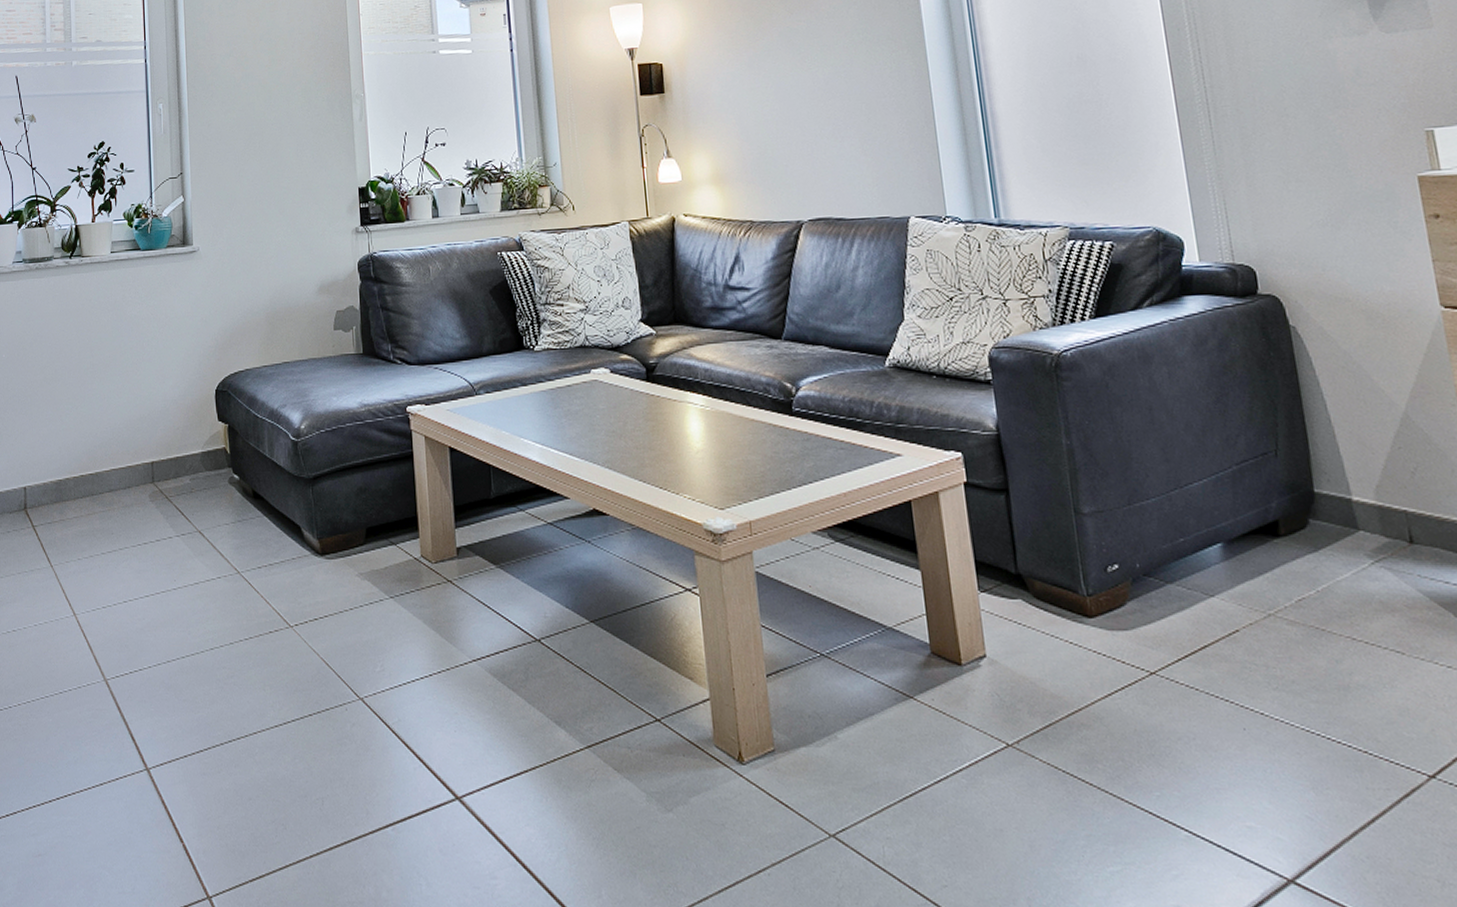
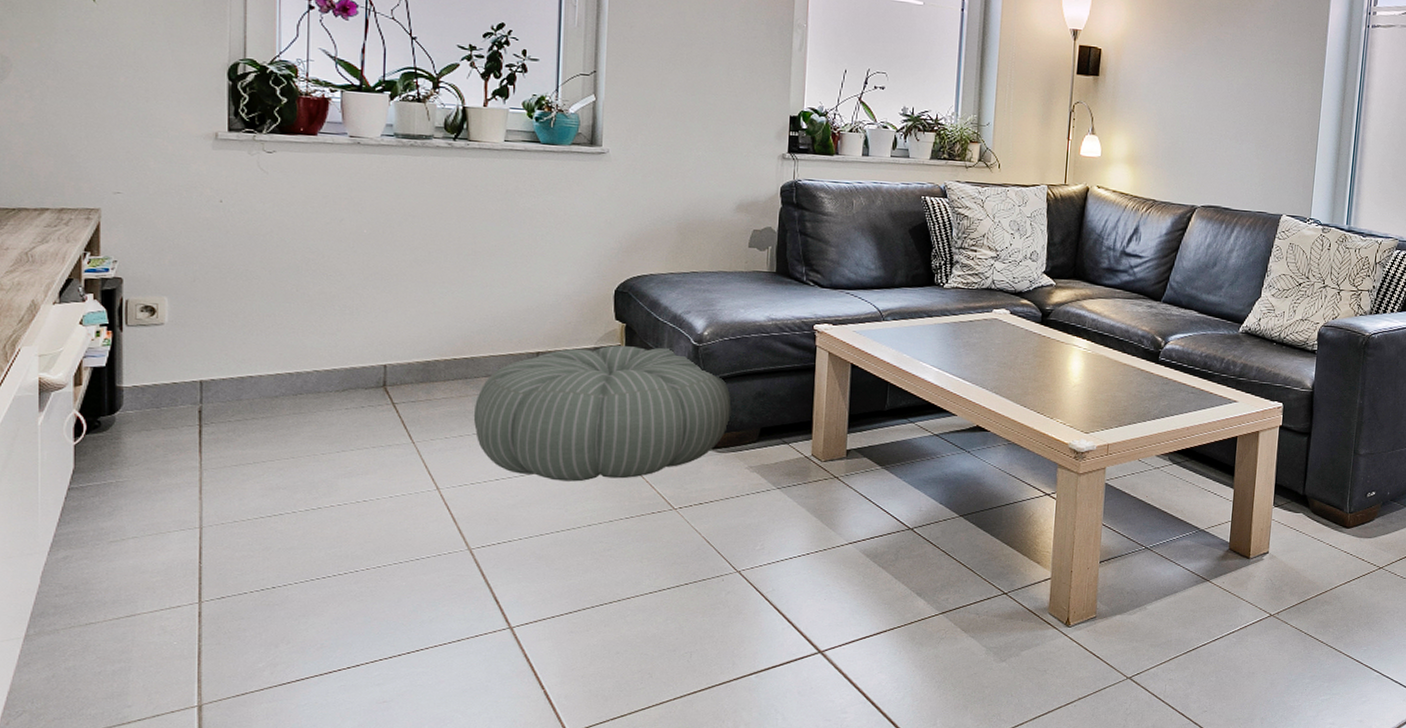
pouf: none [101,446,338,600] -> present [473,345,734,482]

